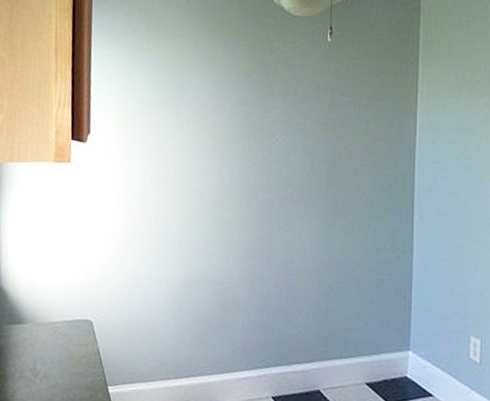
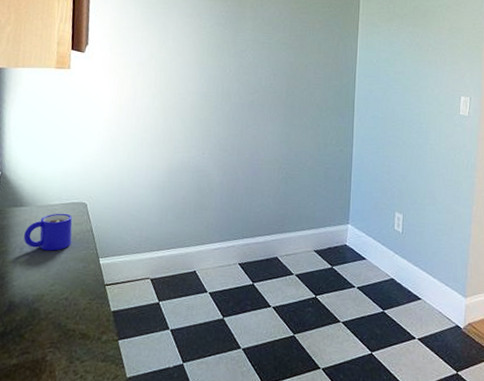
mug: none [23,332,77,377] -> present [24,213,73,251]

